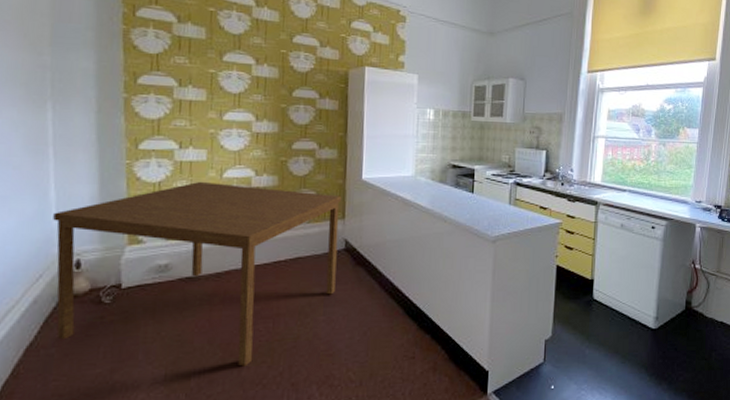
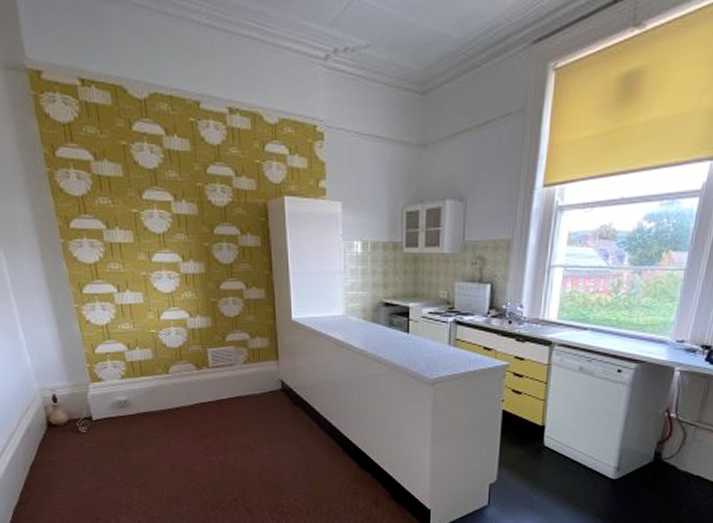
dining table: present [53,182,342,367] -> none [27,324,276,492]

